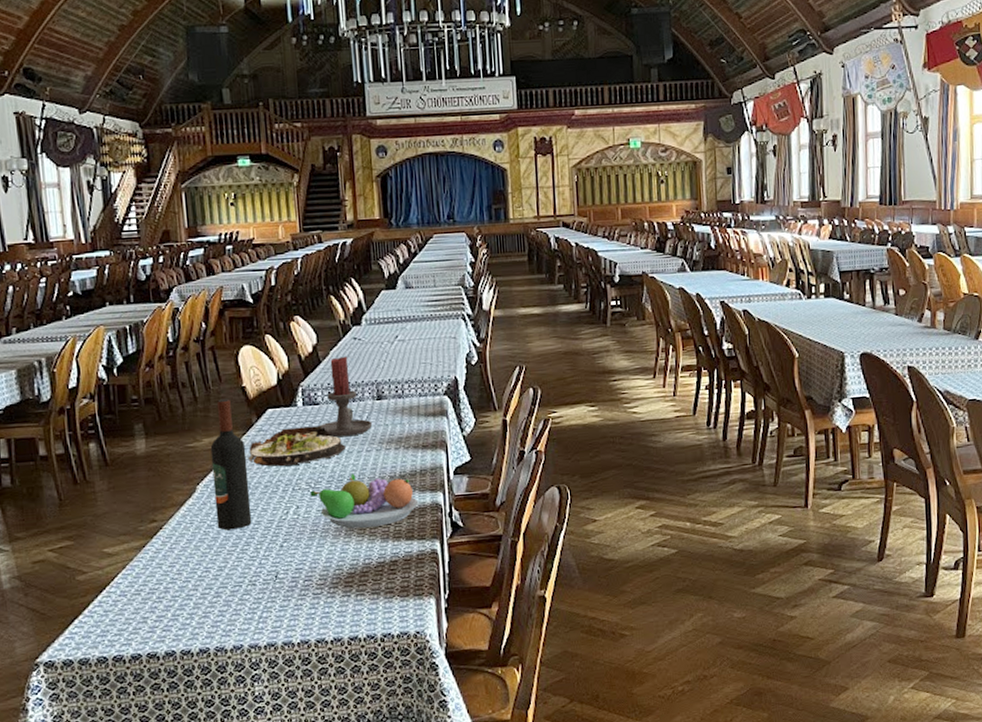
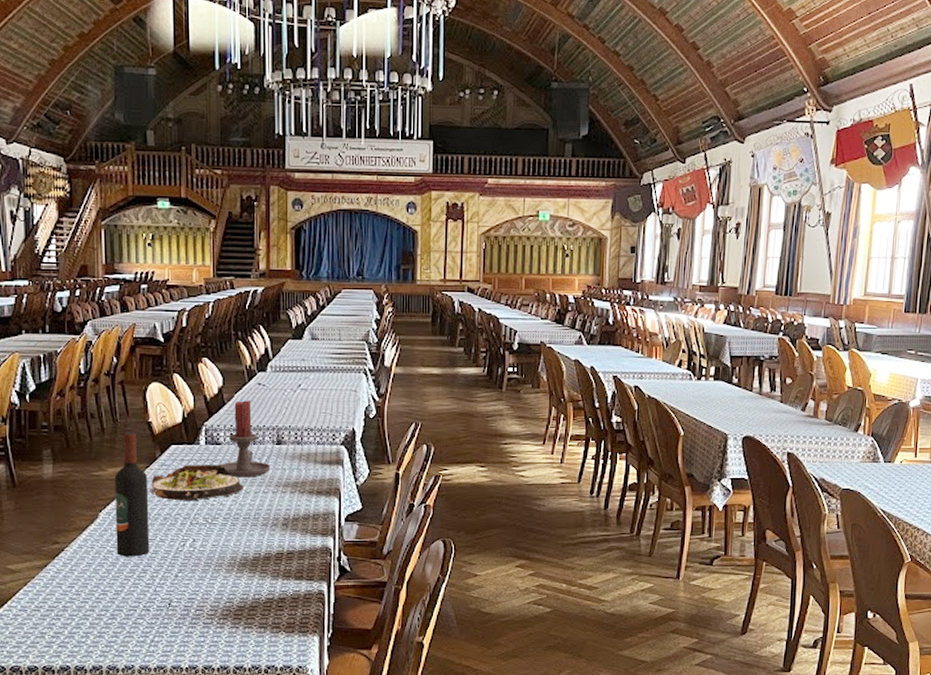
fruit bowl: present [310,473,419,529] -> none [207,512,310,565]

